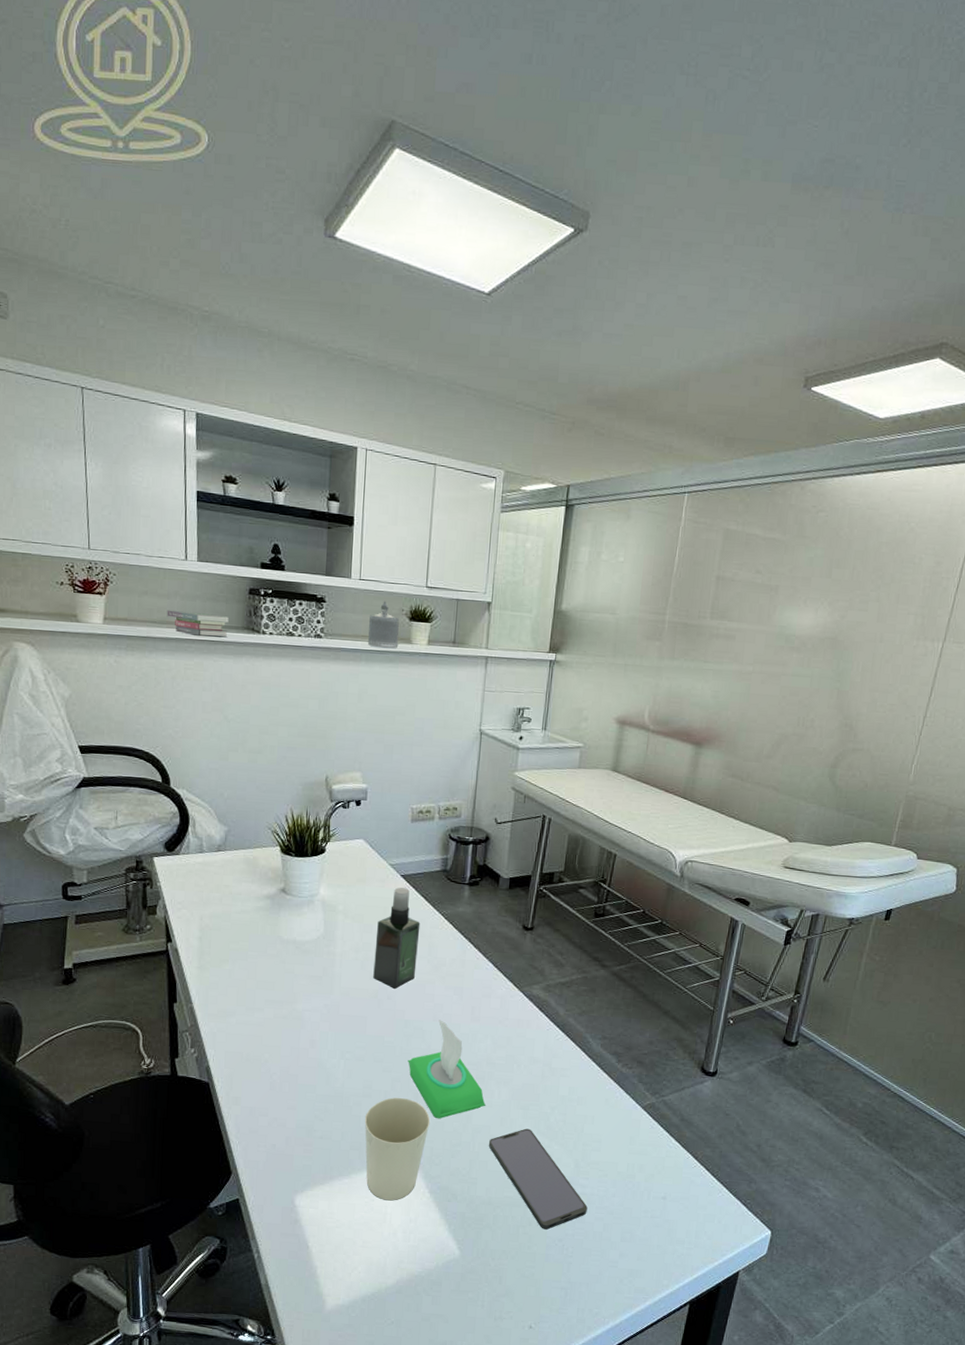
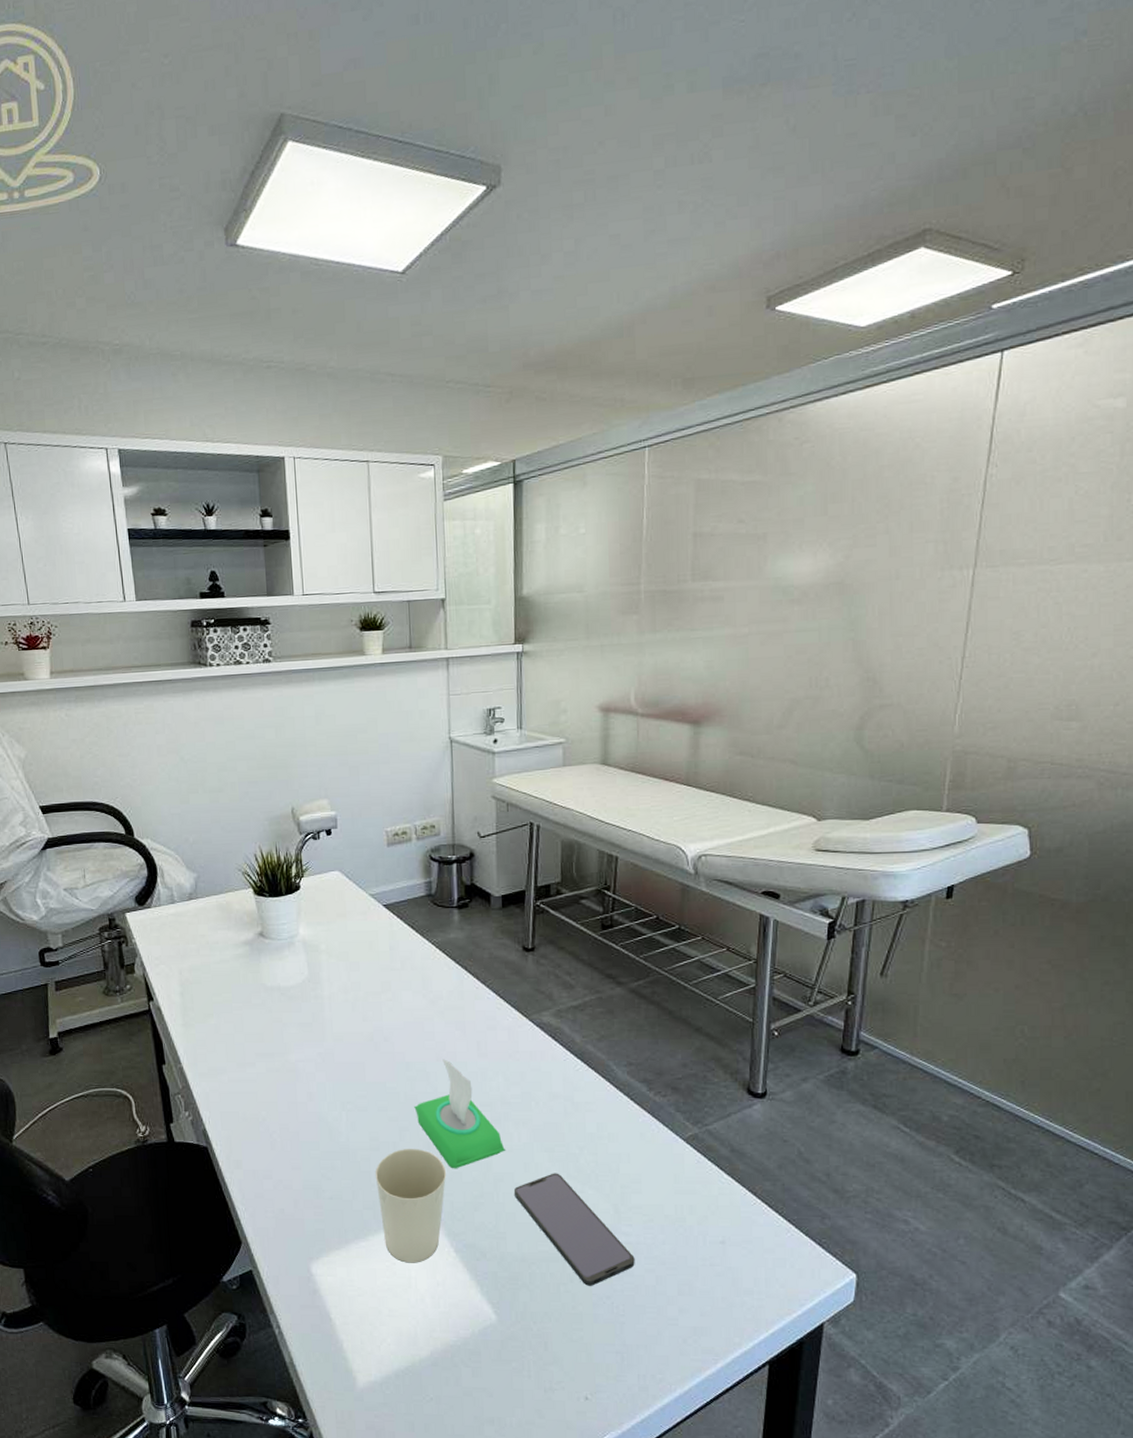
books: present [167,610,229,638] -> none [111,652,174,678]
decorative jar: present [368,601,400,649] -> none [317,614,352,664]
spray bottle: present [373,887,421,989] -> none [364,918,412,1029]

